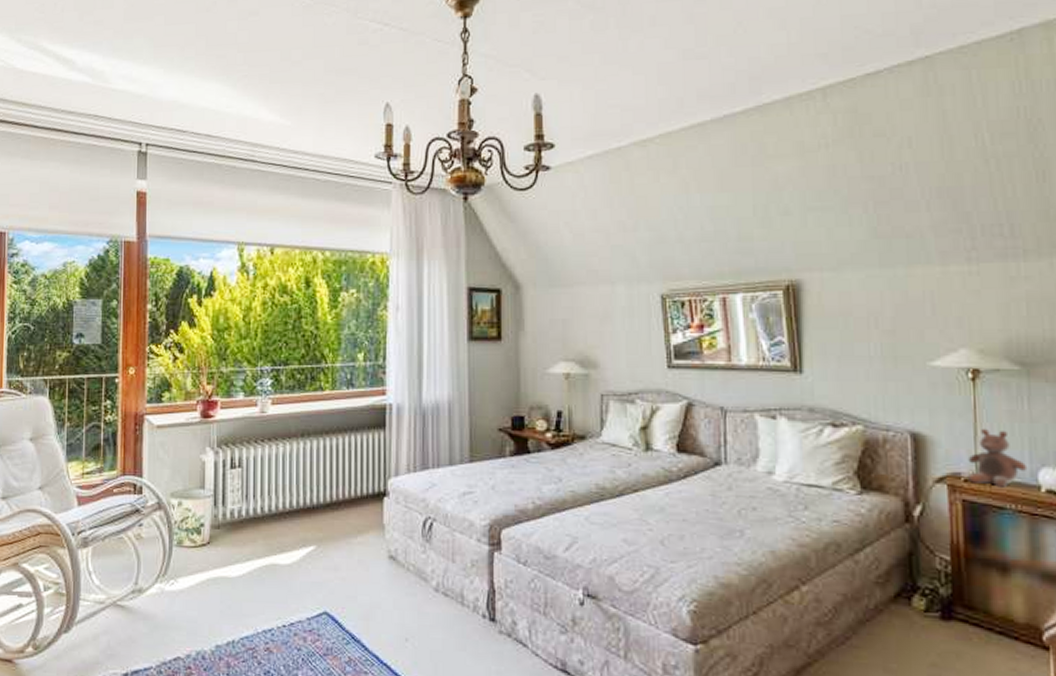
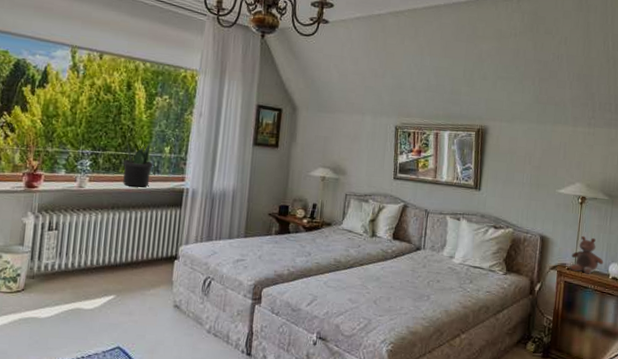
planter: none [310,351,345,407] -> present [123,141,153,187]

